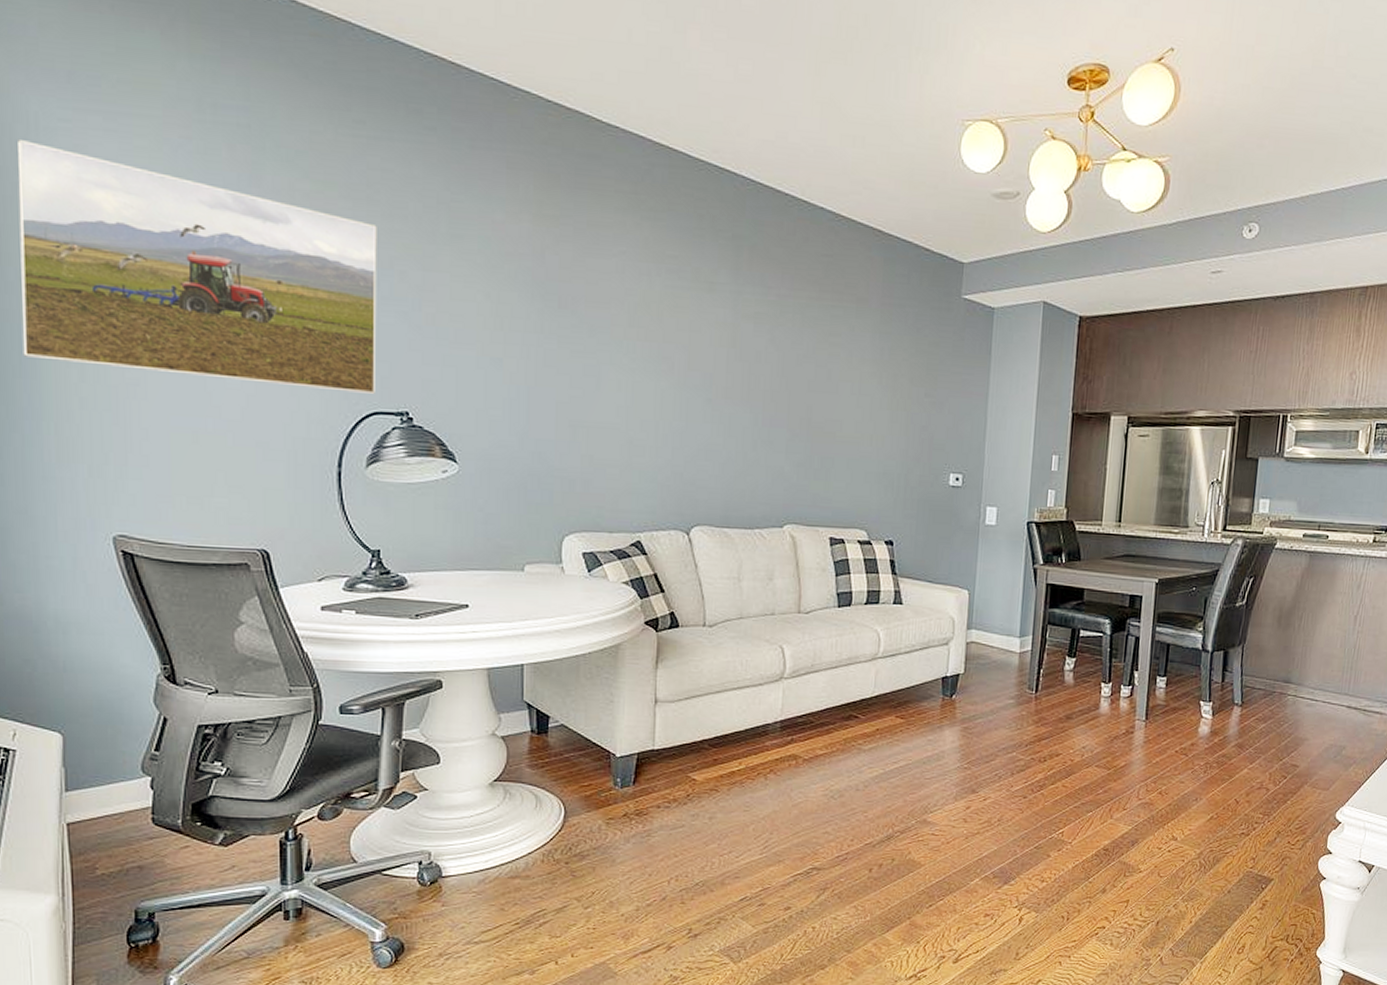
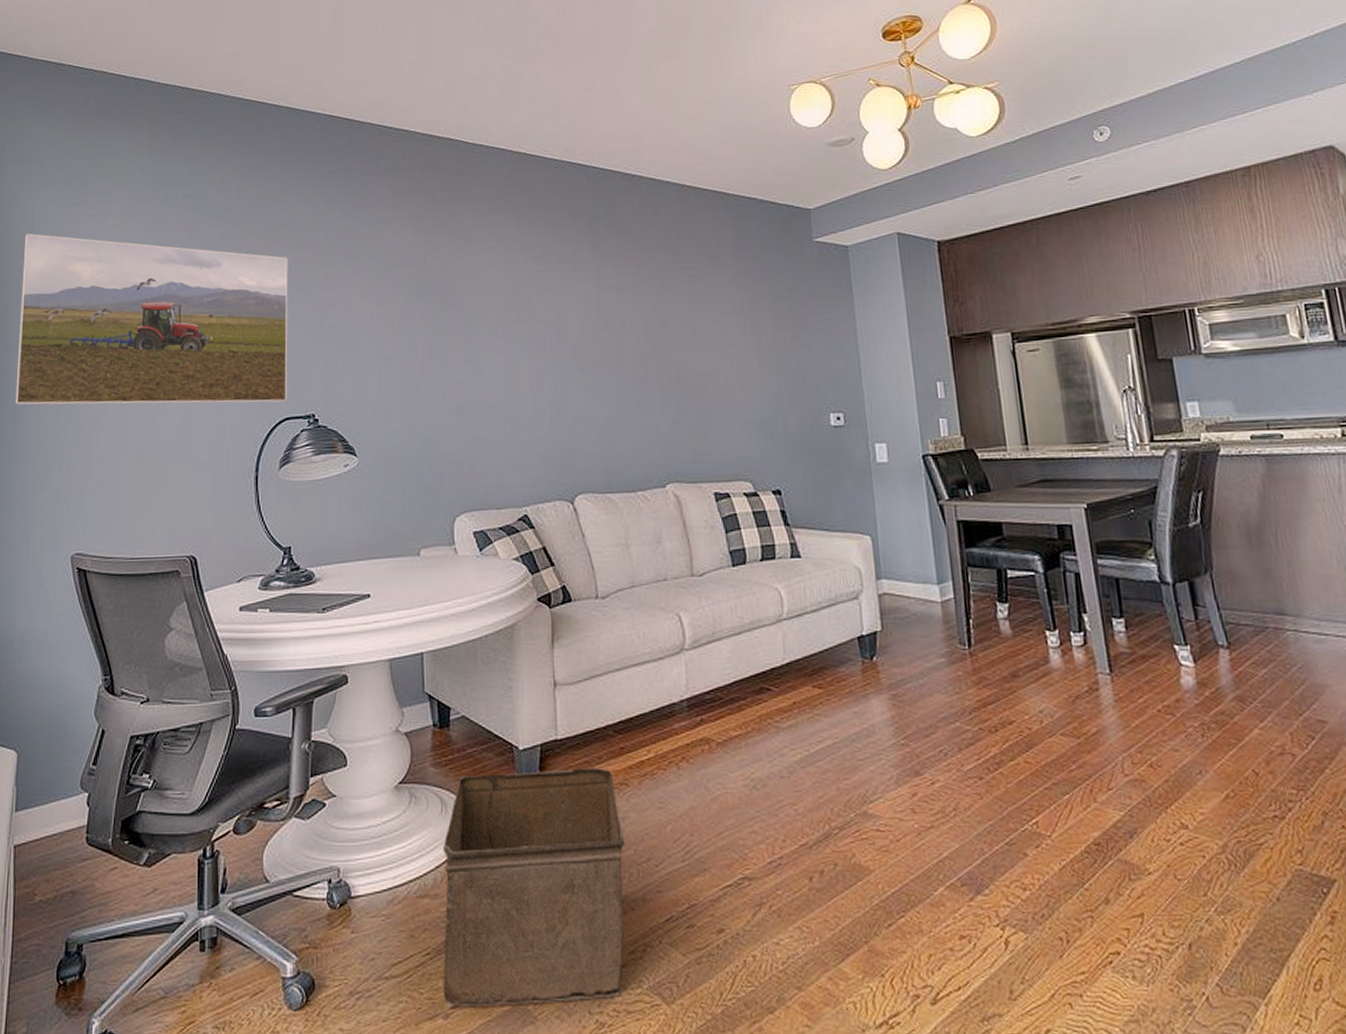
storage bin: none [531,775,711,966] -> present [443,768,626,1008]

